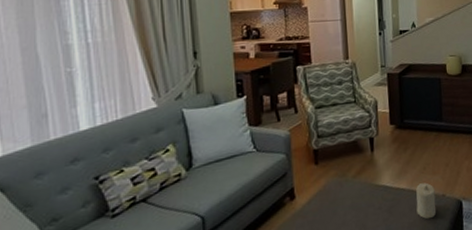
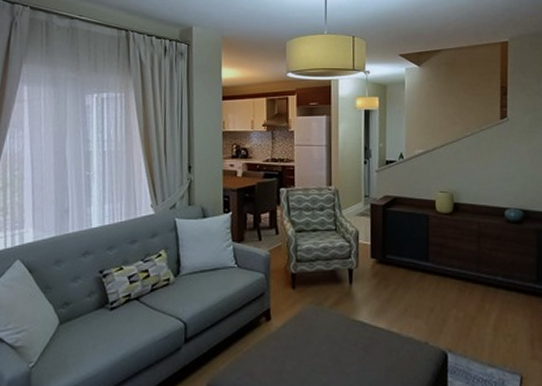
candle: present [416,182,437,220] -> none [395,326,418,367]

